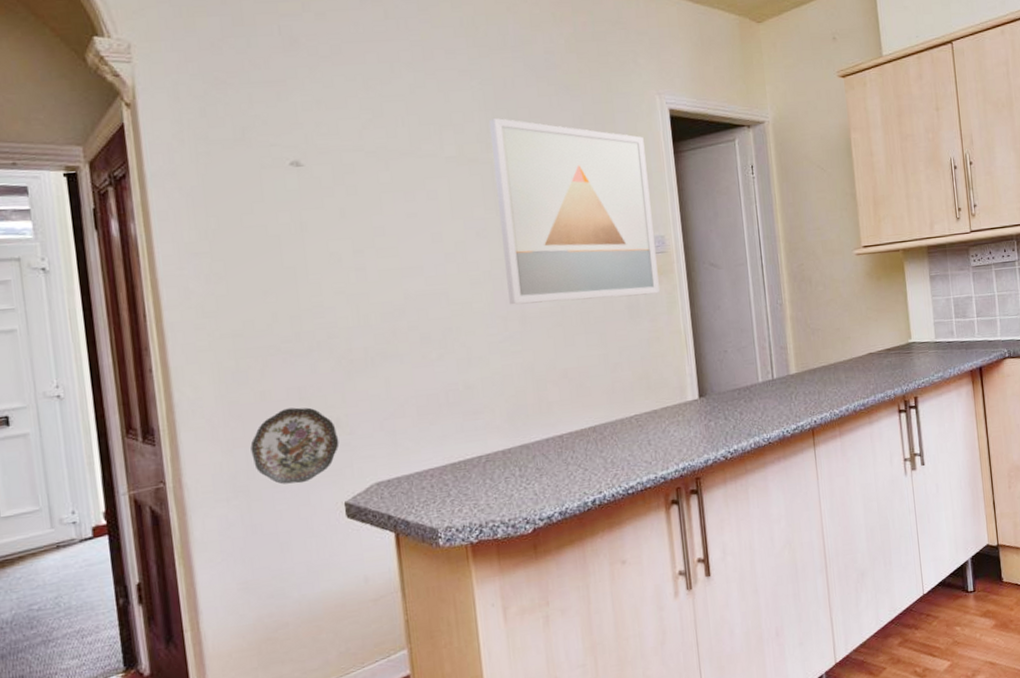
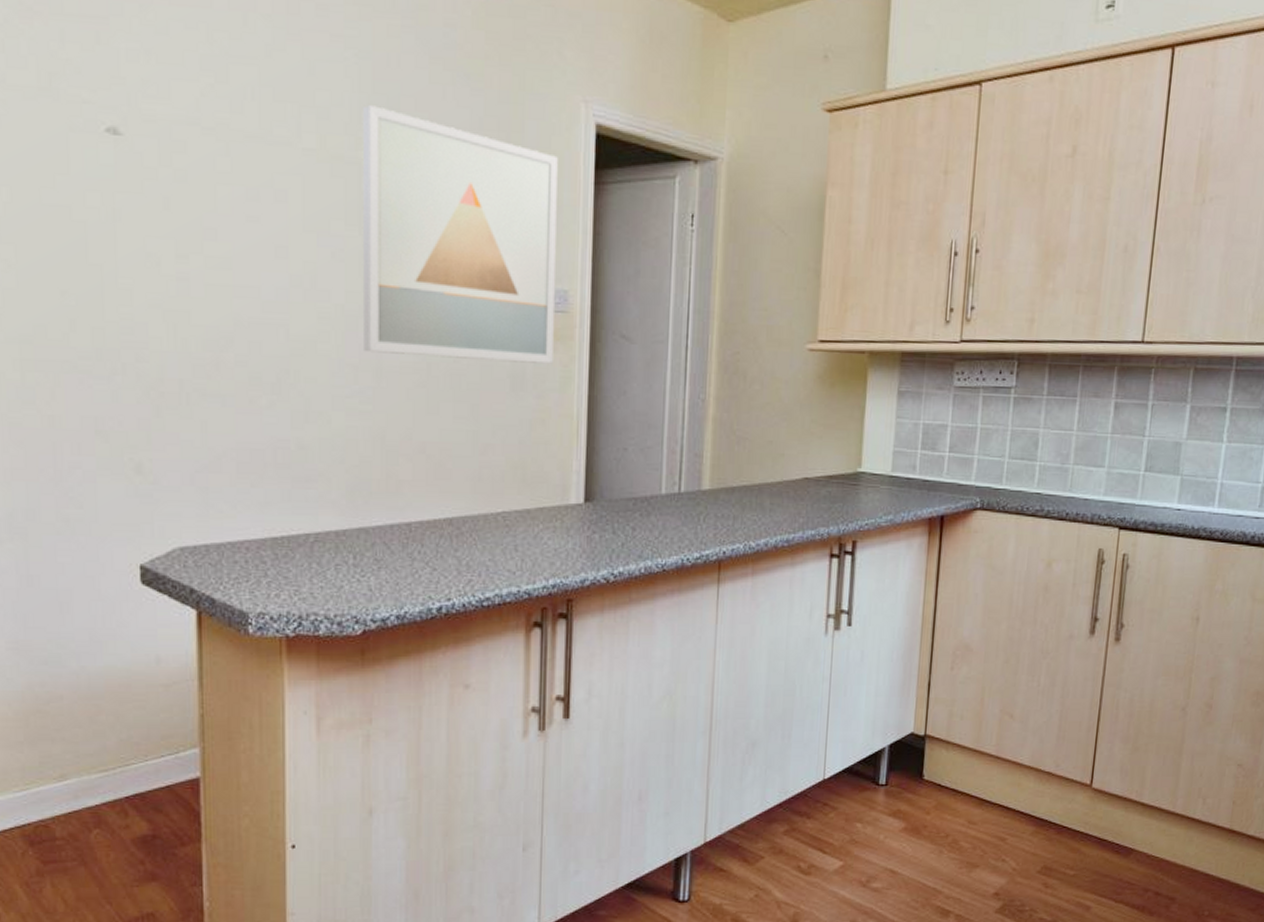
decorative plate: present [250,407,339,485] -> none [32,441,139,535]

